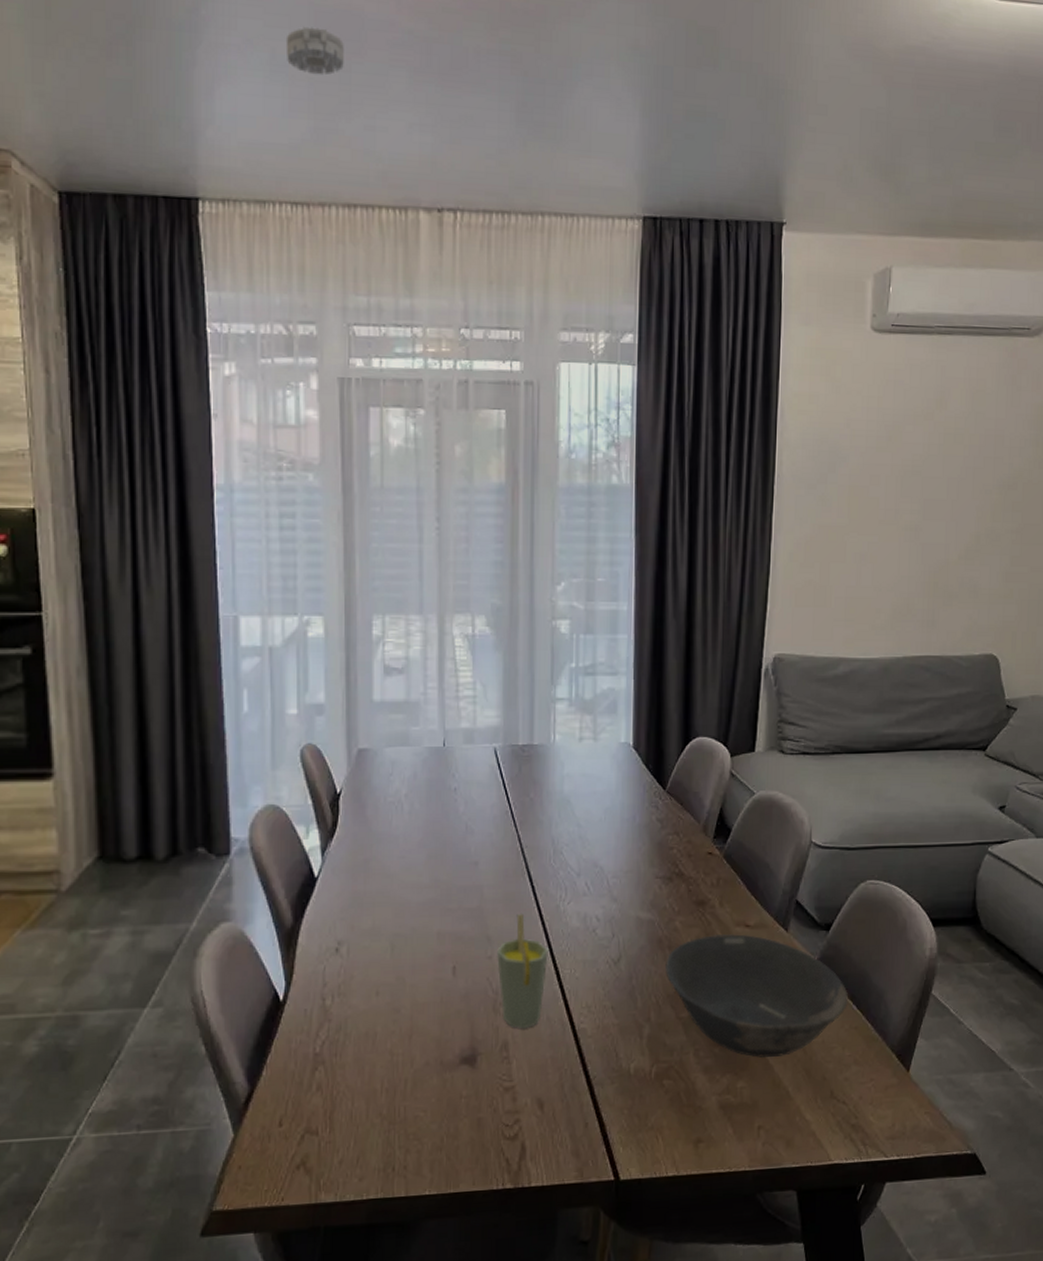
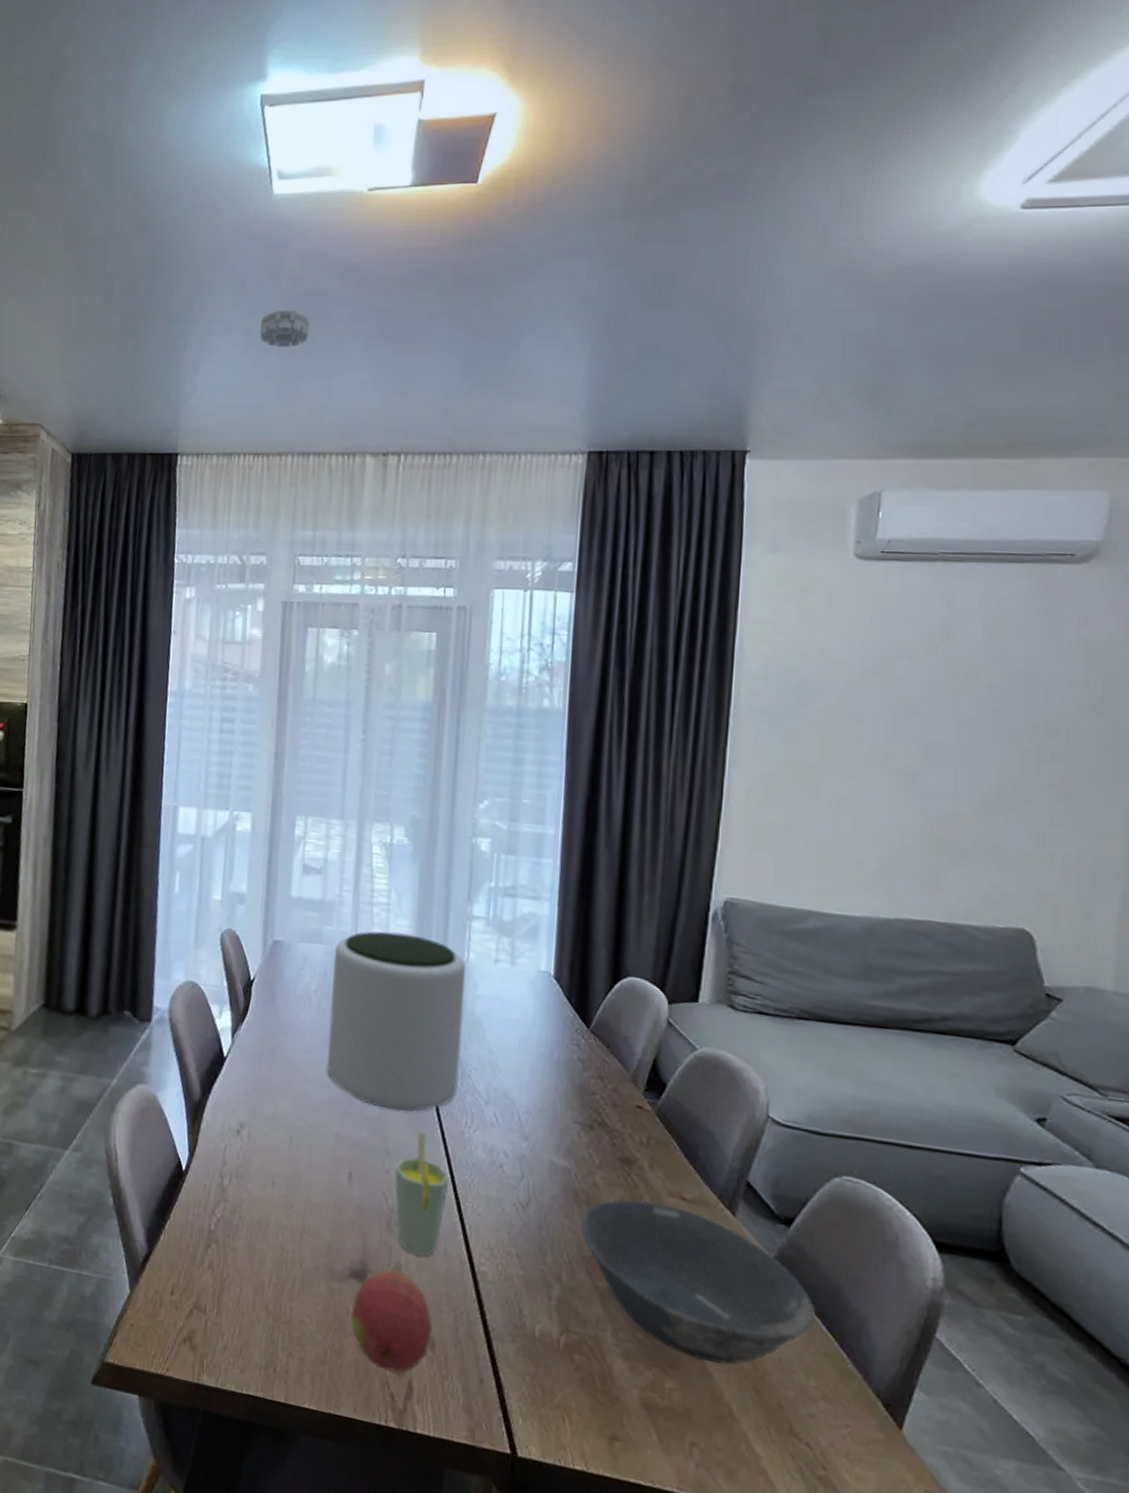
plant pot: none [422,724,553,898] -> present [327,931,467,1112]
fruit: none [464,1047,540,1140] -> present [351,1269,433,1373]

